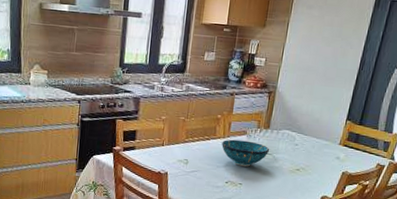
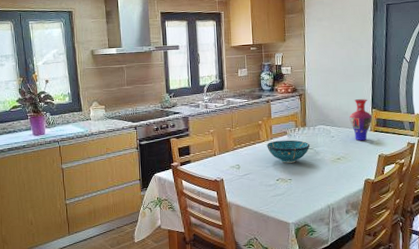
vase: none [319,107,346,155] -> present [349,99,373,141]

